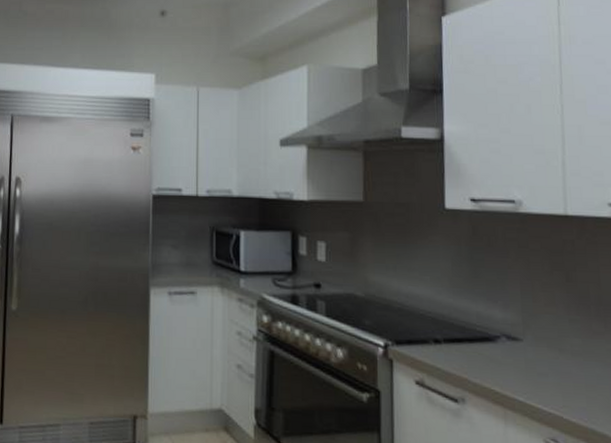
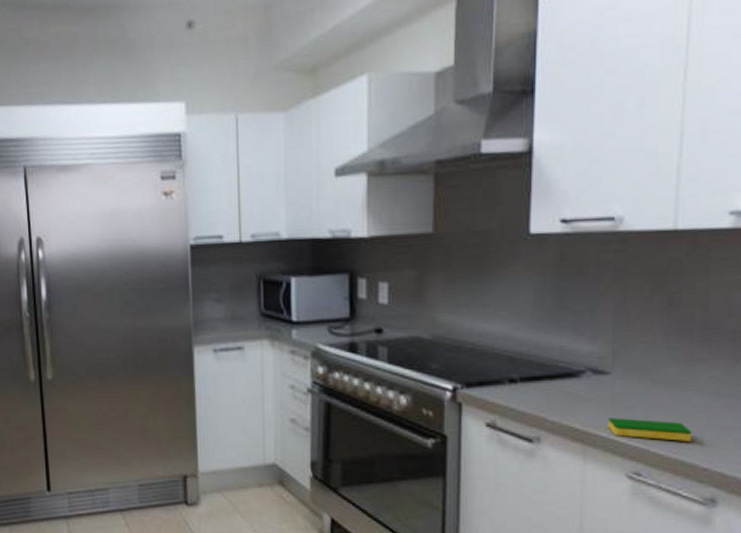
dish sponge: none [523,383,600,411] -> present [607,418,693,441]

